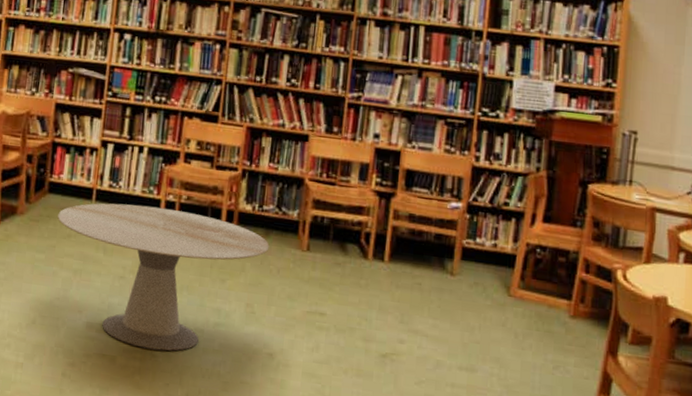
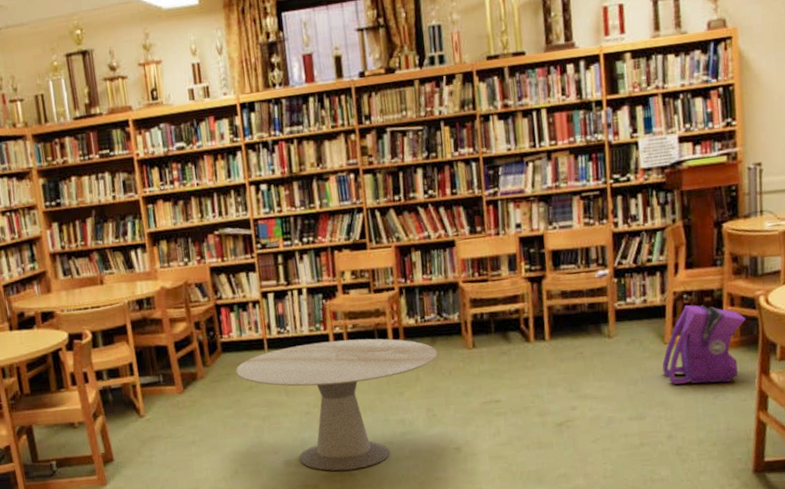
backpack: none [503,259,599,355] -> present [662,304,746,385]

